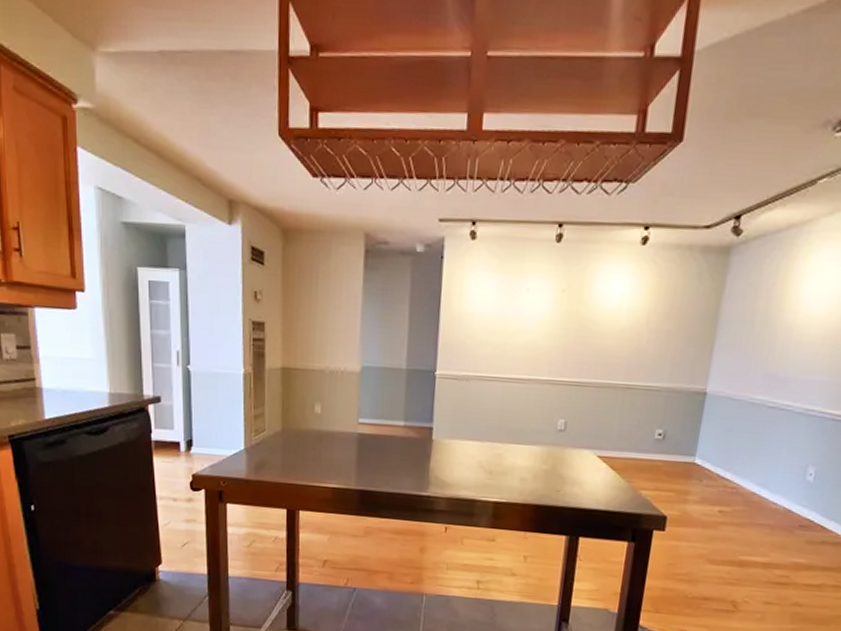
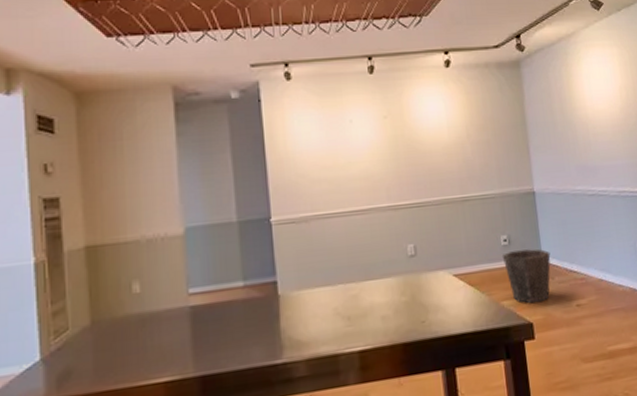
waste bin: none [652,446,706,500] -> present [503,249,551,304]

